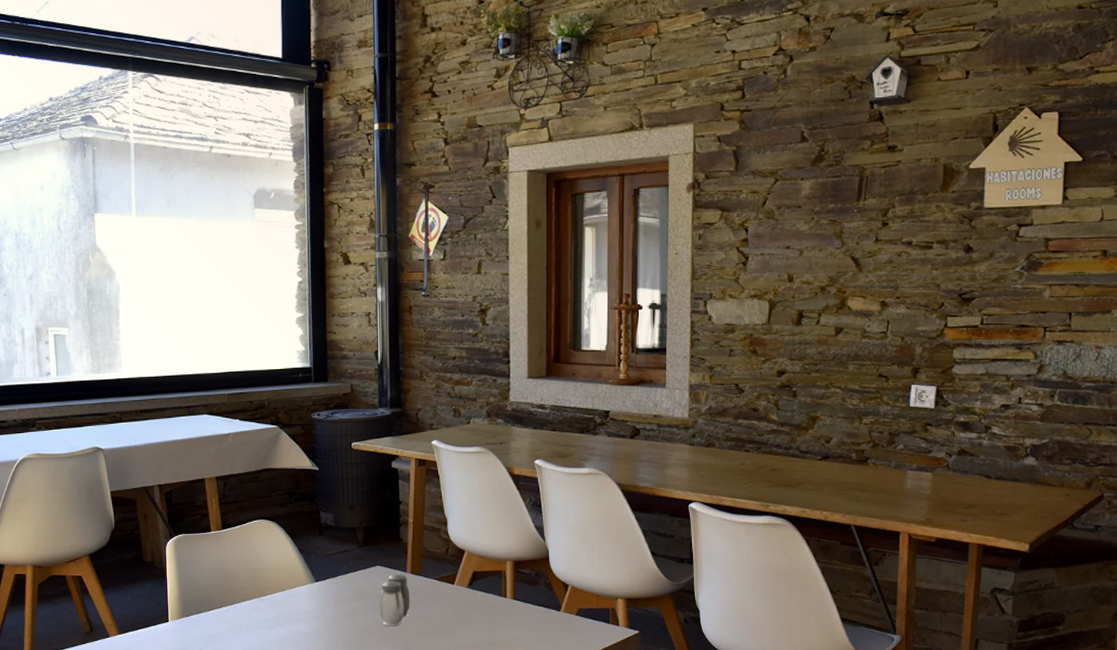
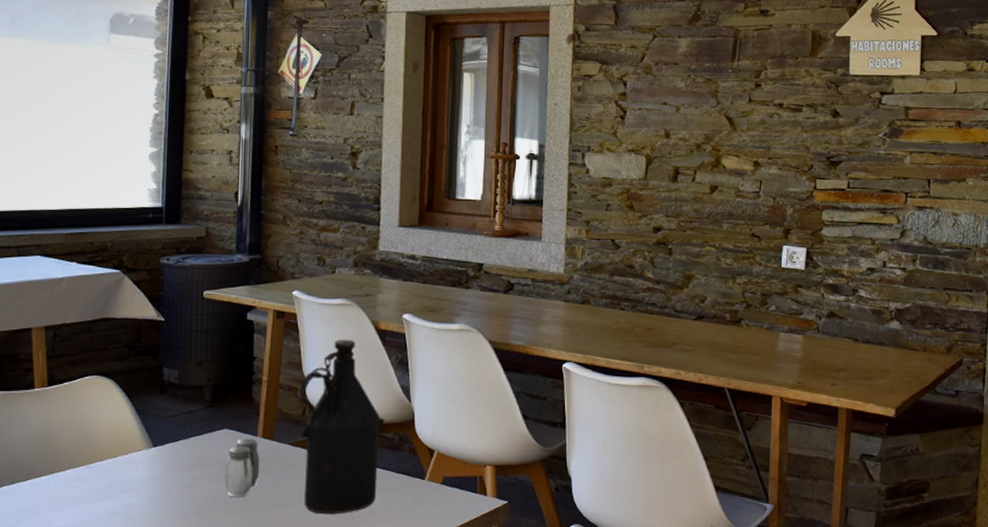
bottle: none [442,484,521,642] -> present [299,339,384,514]

